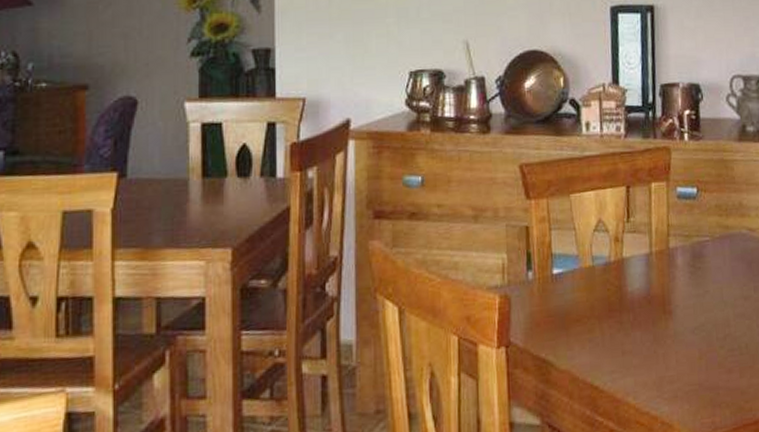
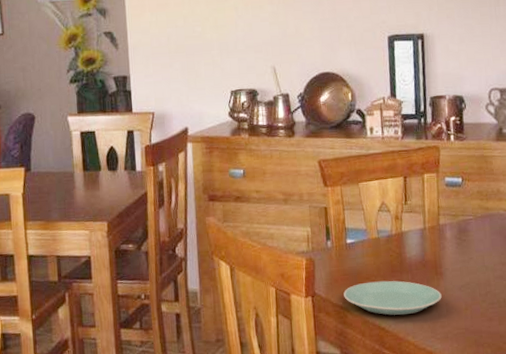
plate: none [547,322,671,369] -> present [343,280,442,315]

